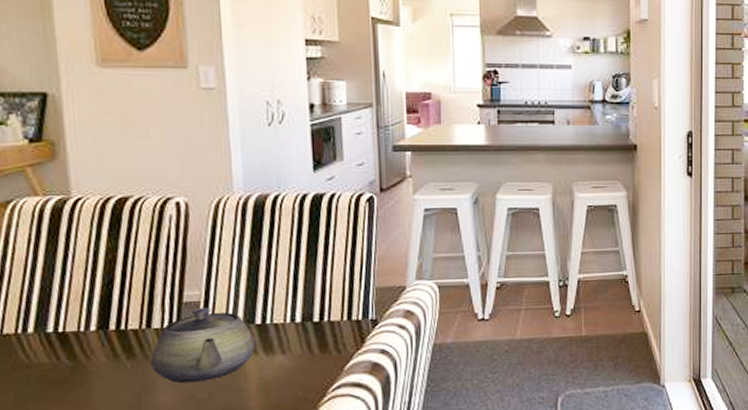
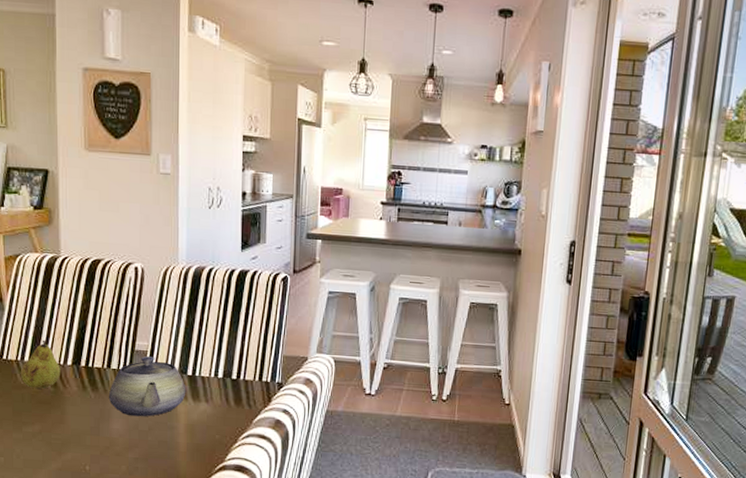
fruit: none [22,303,81,366] -> present [20,339,60,389]

